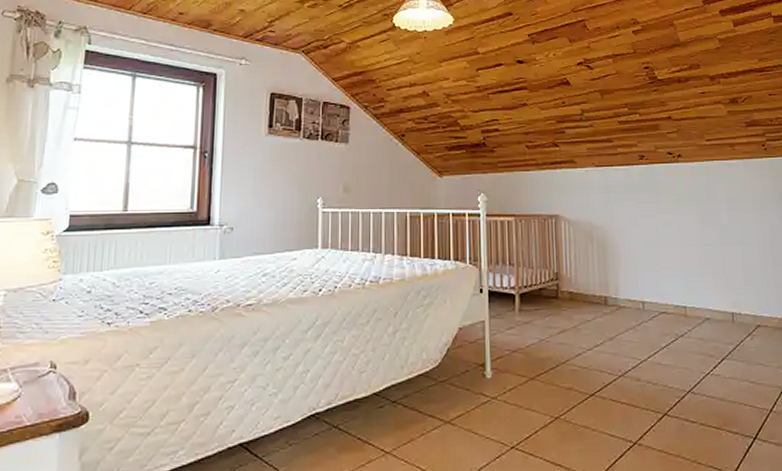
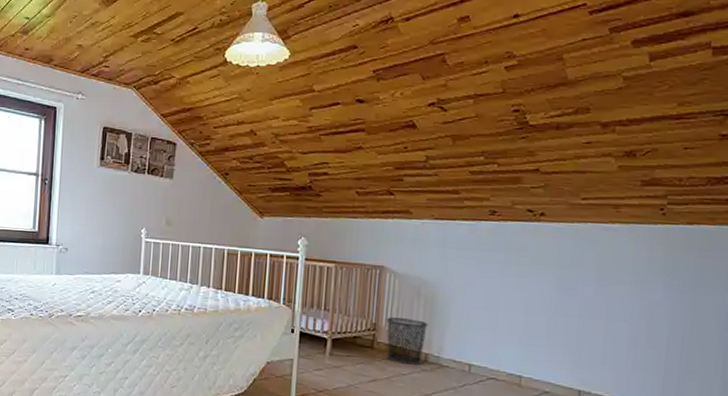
waste bin: none [567,263,603,310] -> present [386,317,428,365]

